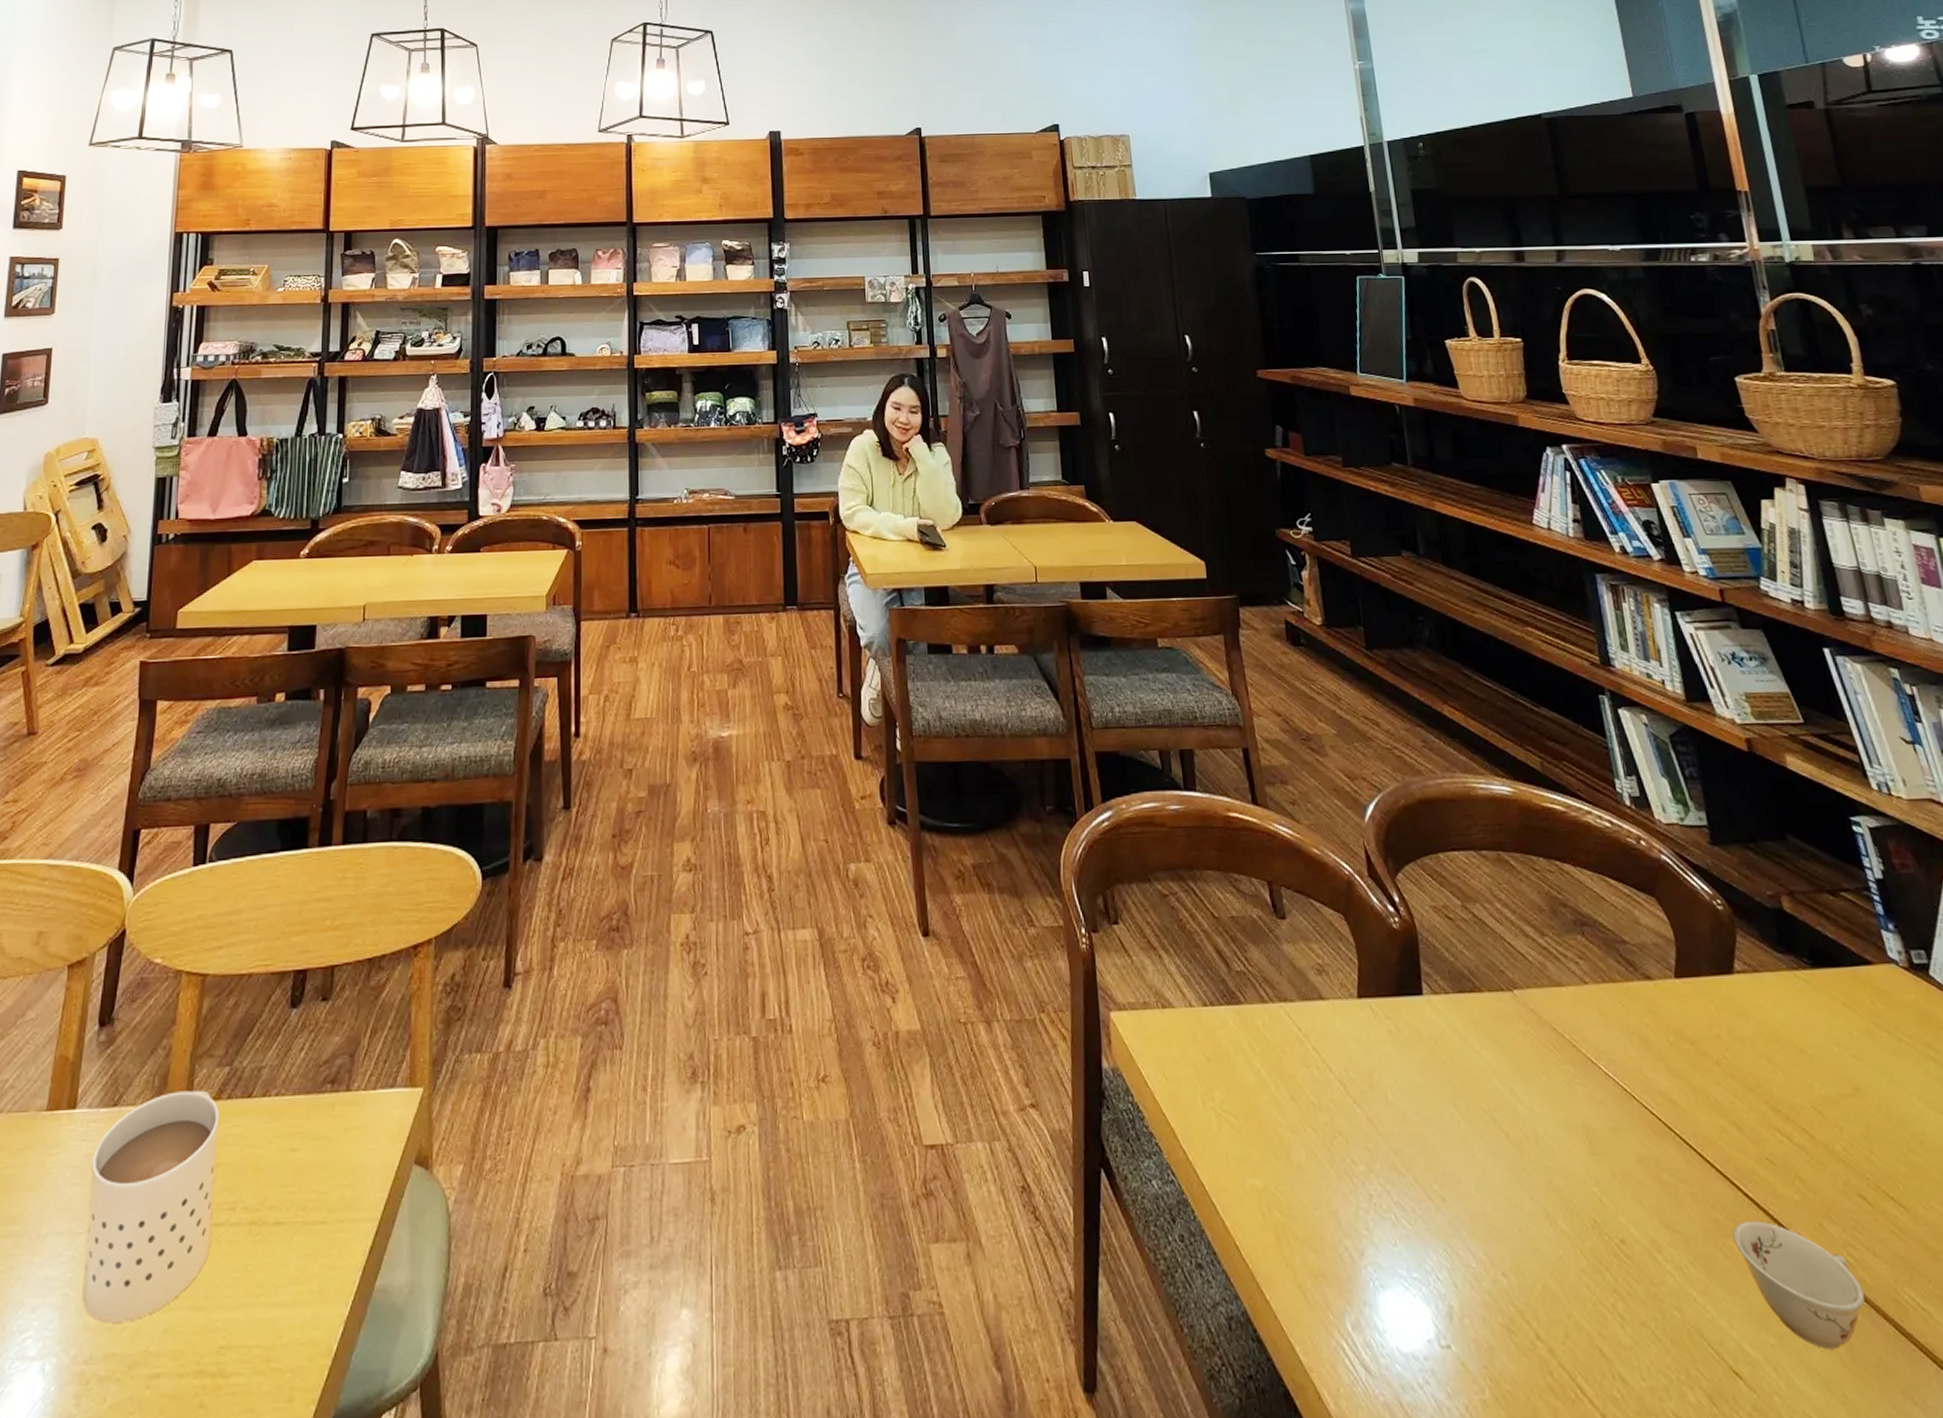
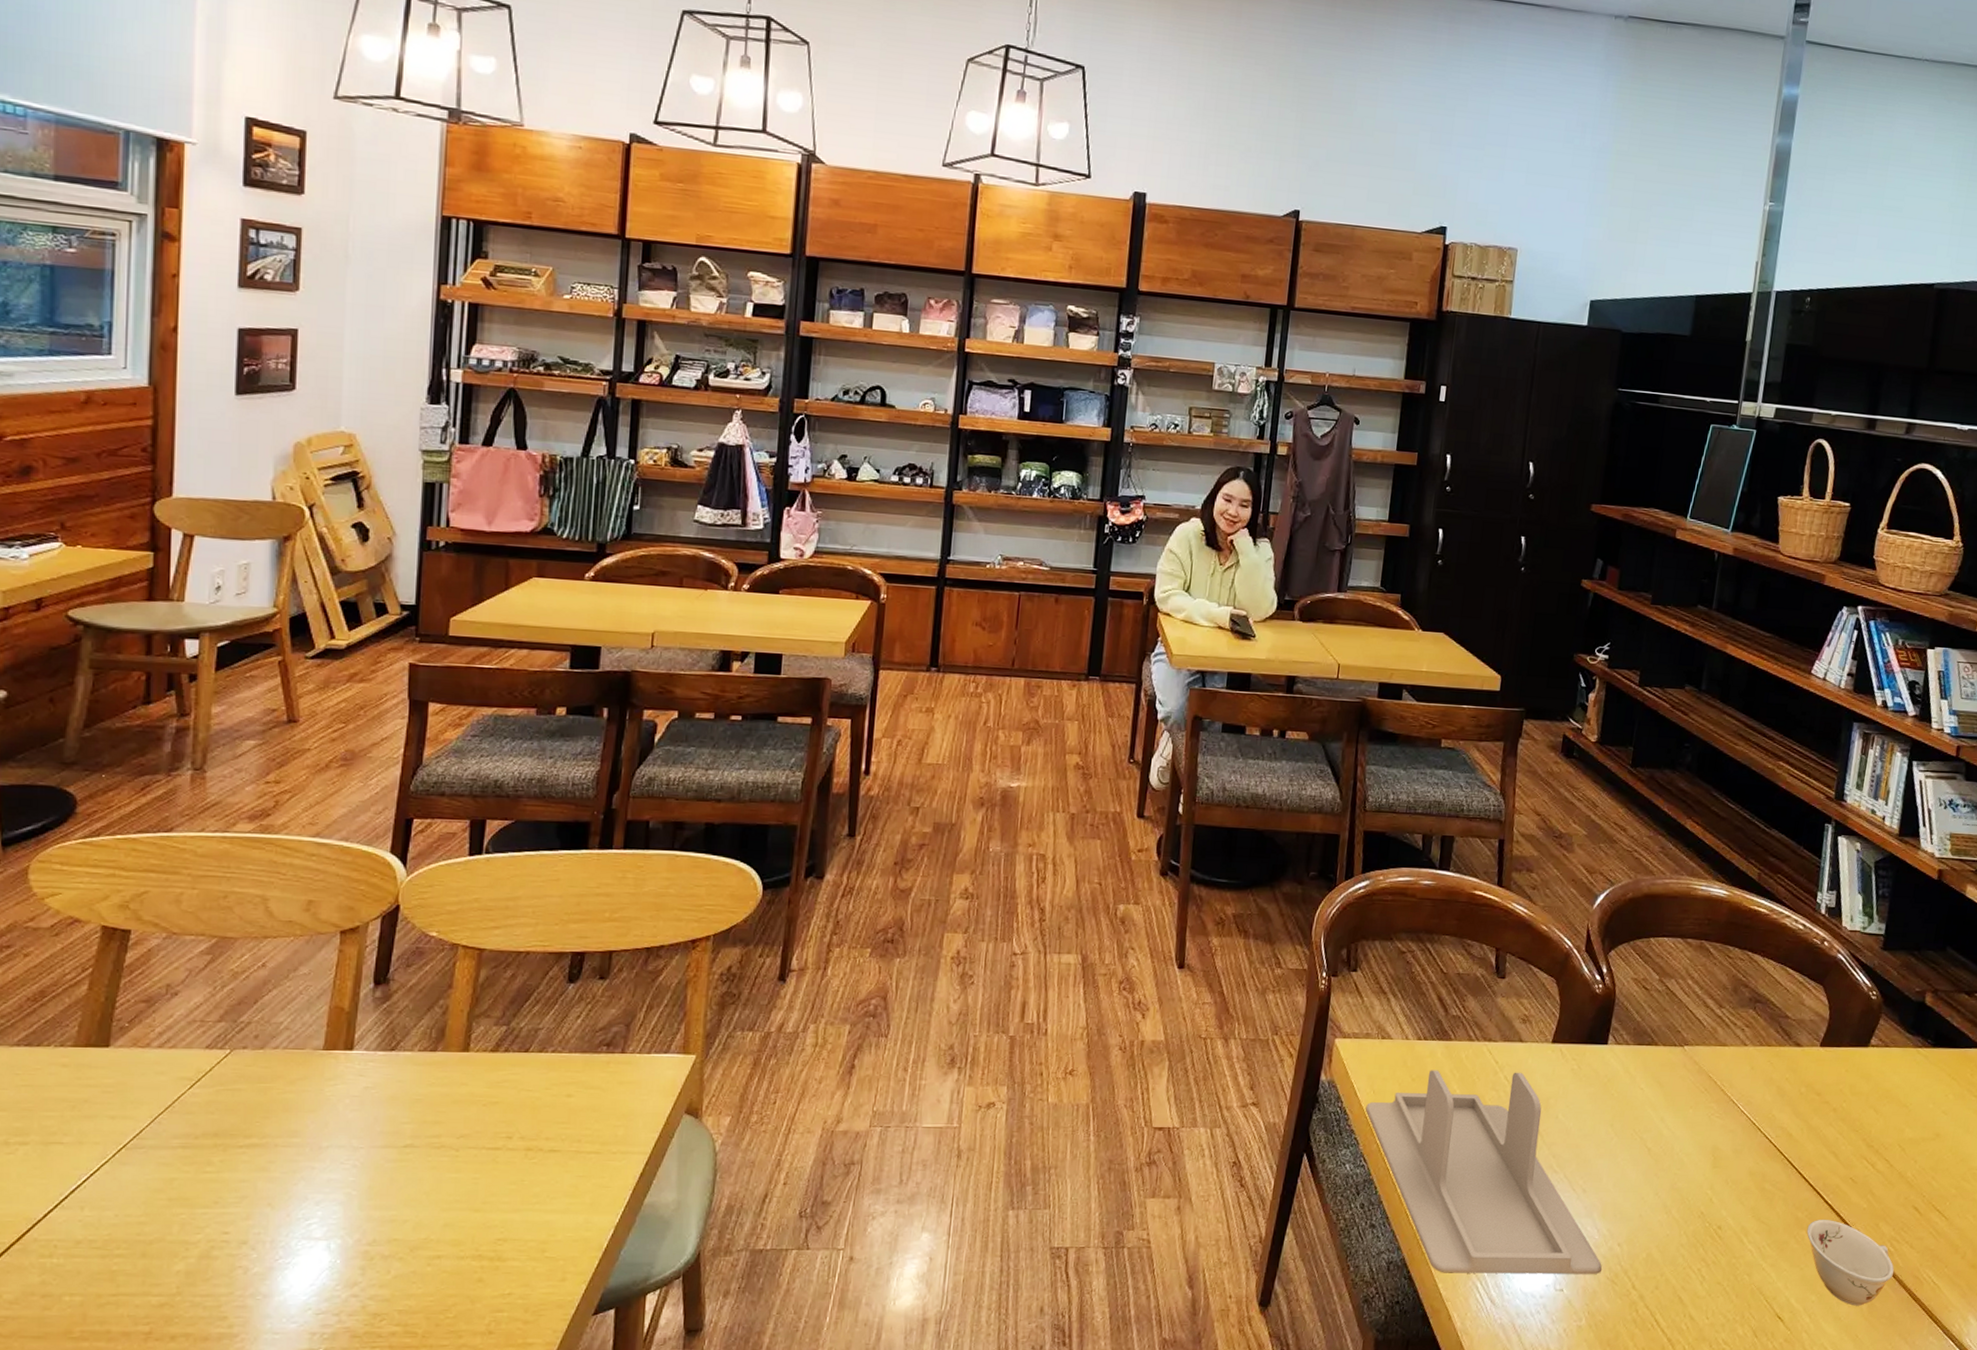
mug: present [82,1090,220,1324] -> none [364,1042,498,1217]
napkin holder: none [1161,1039,1492,1330] -> present [1366,1070,1602,1274]

